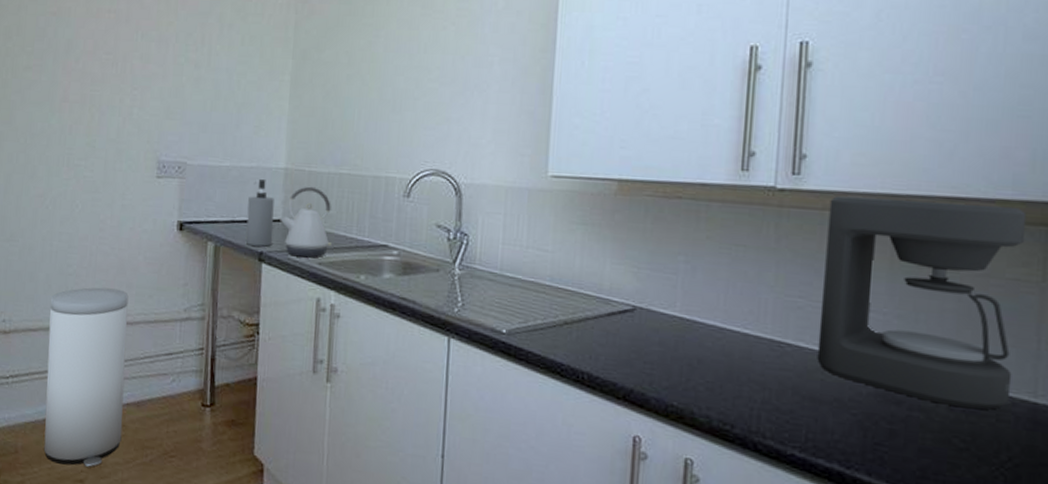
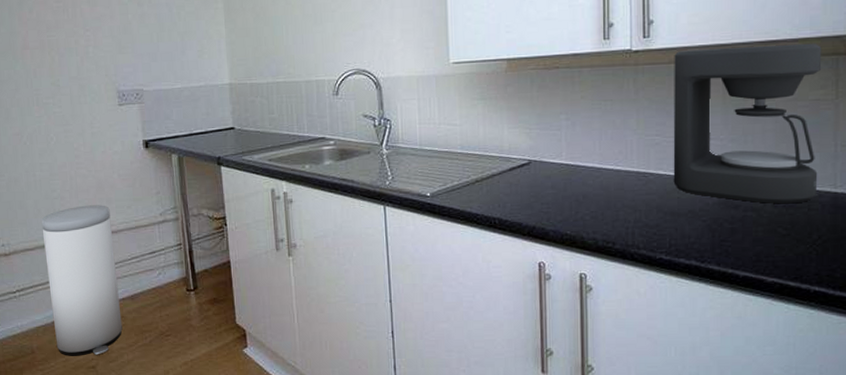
soap dispenser: present [246,179,275,247] -> none [201,96,228,153]
kettle: present [280,186,333,258] -> none [231,96,279,157]

